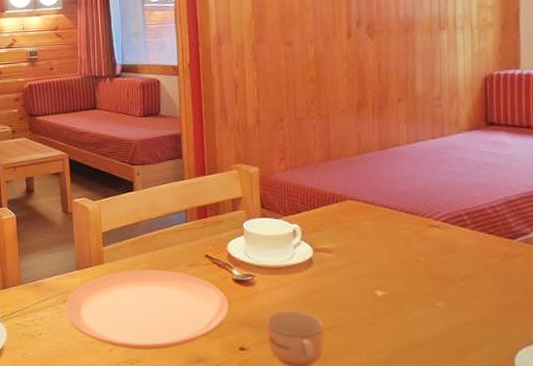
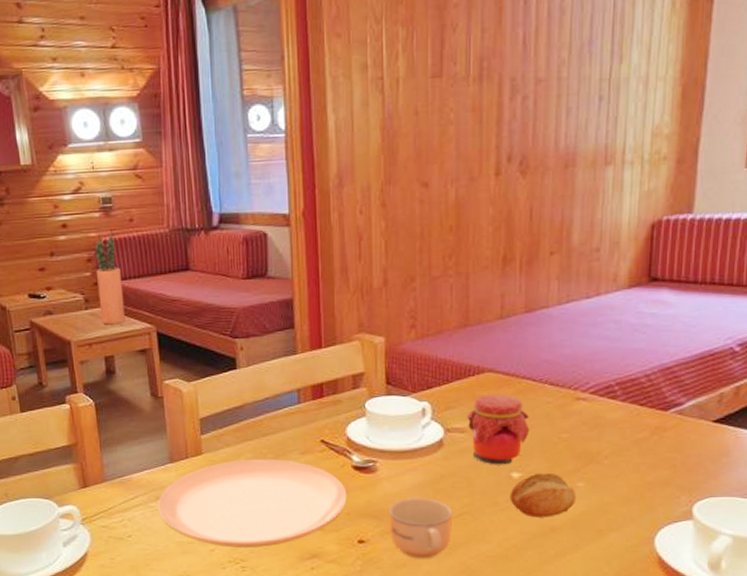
vase: none [22,76,44,152] -> present [95,229,125,325]
jam: none [333,219,390,284] -> present [467,394,530,465]
bread roll: none [375,292,437,334] -> present [509,473,577,518]

